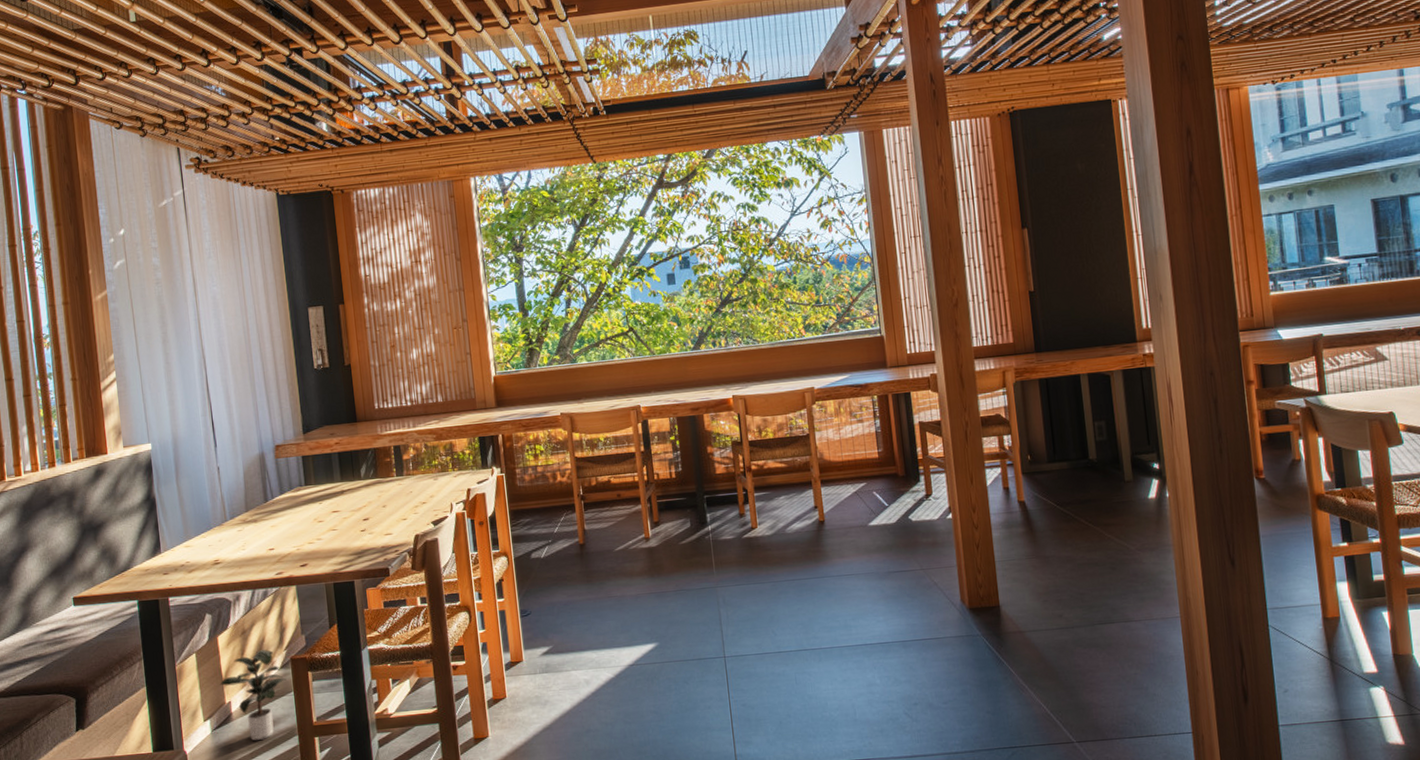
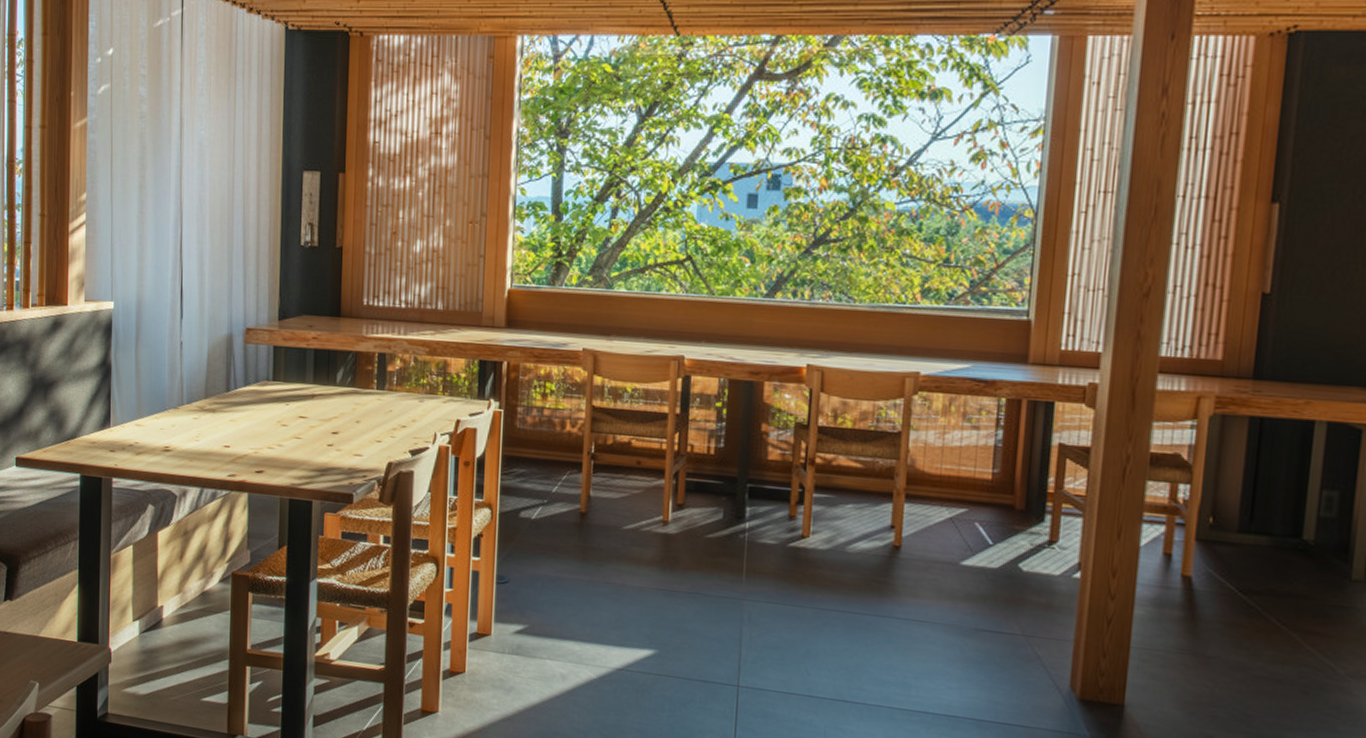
potted plant: present [220,650,286,741] -> none [154,557,224,656]

